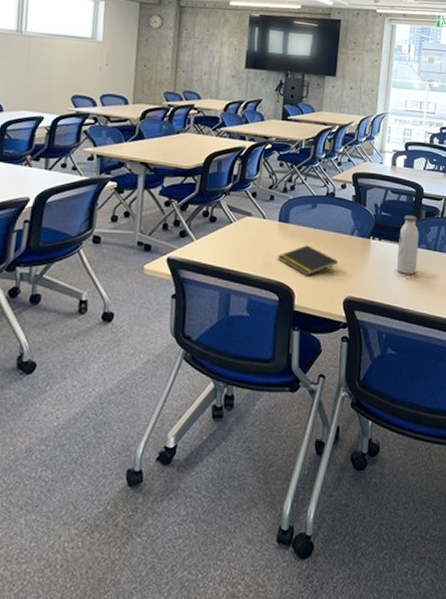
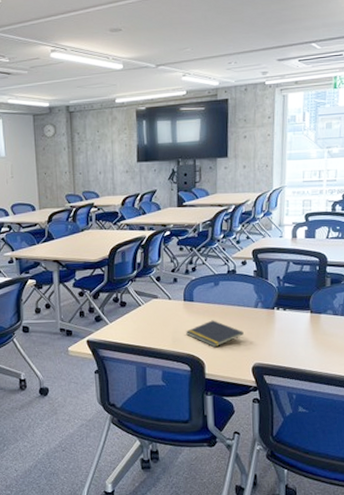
water bottle: present [396,214,419,274] -> none [303,283,325,340]

